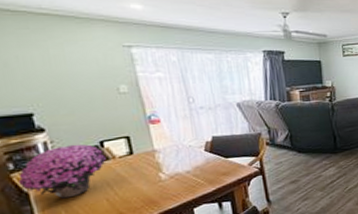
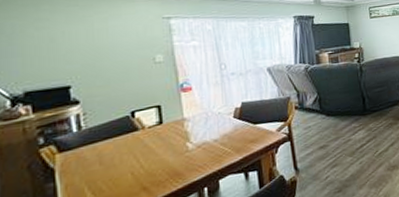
flower: present [18,144,106,199] -> none [47,115,135,174]

